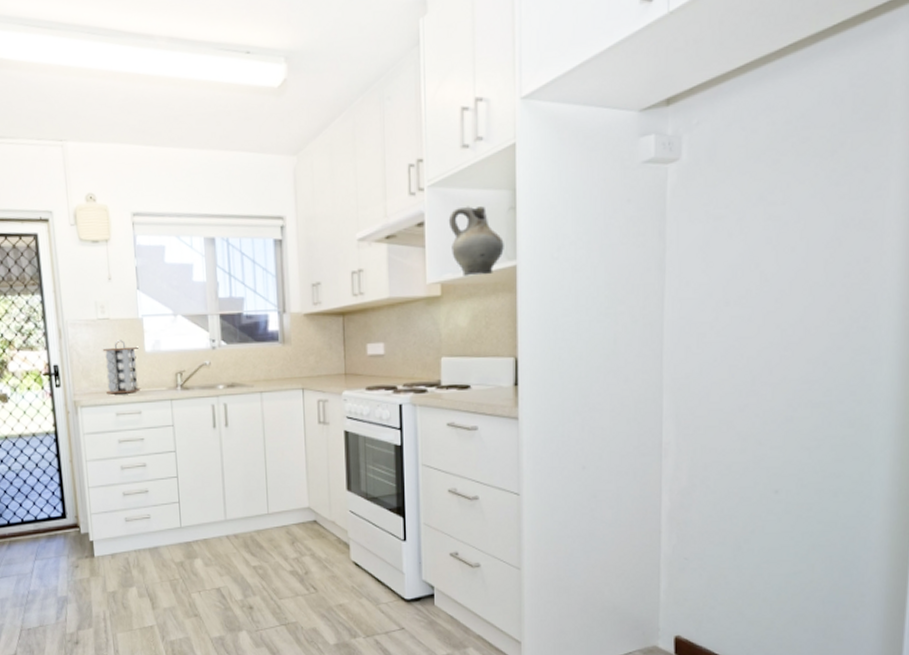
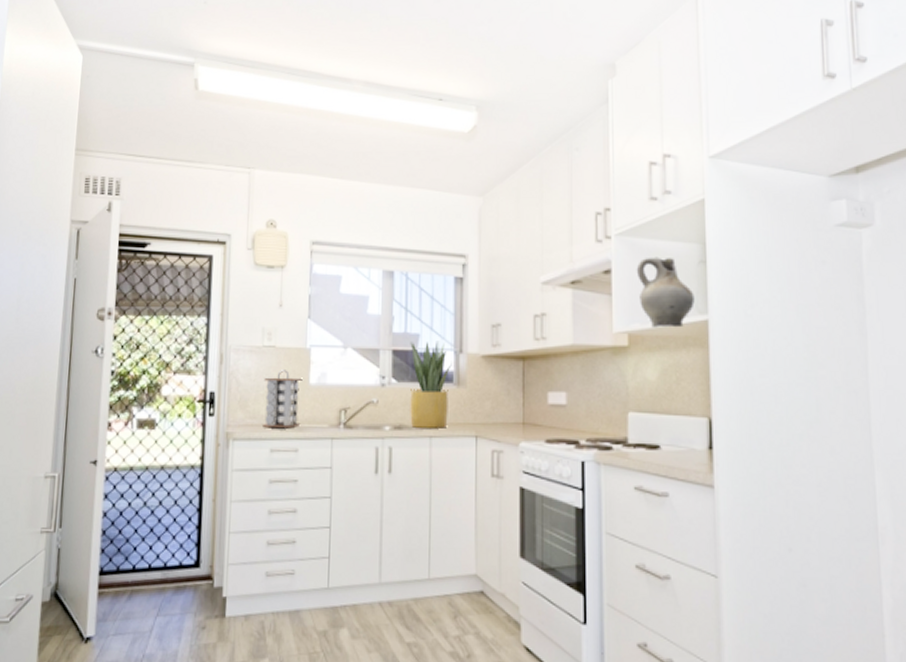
planter: none [236,303,277,385] -> present [410,341,452,429]

